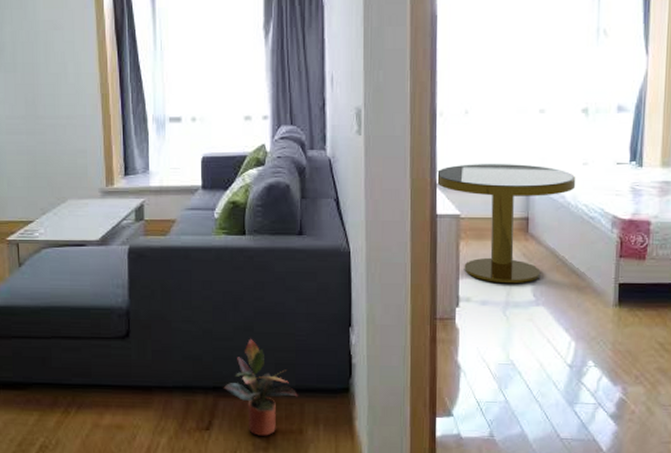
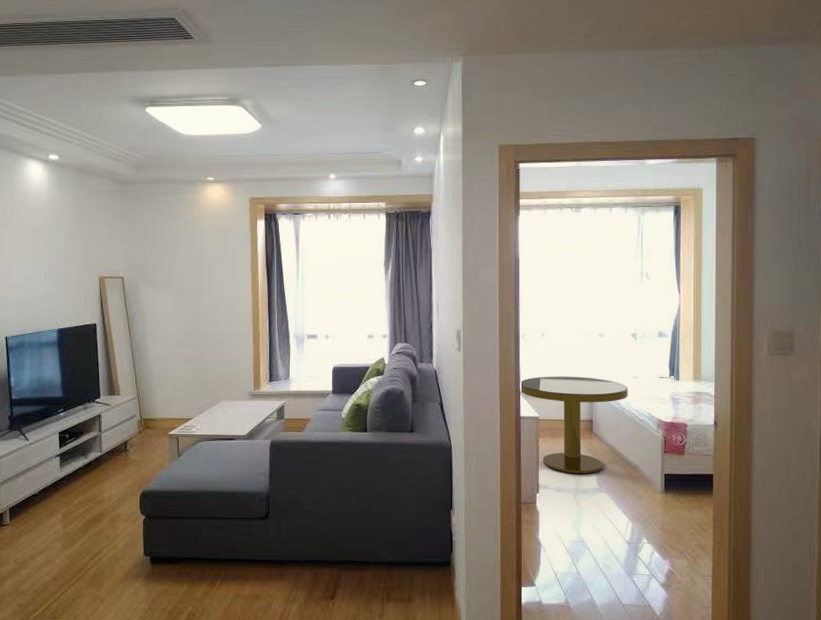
potted plant: present [223,338,298,436] -> none [346,519,408,604]

